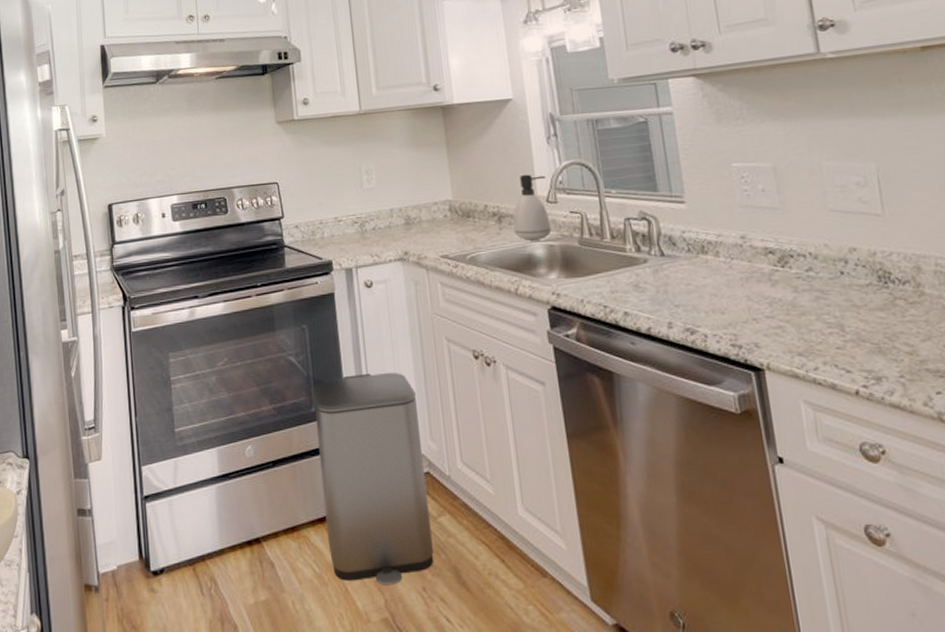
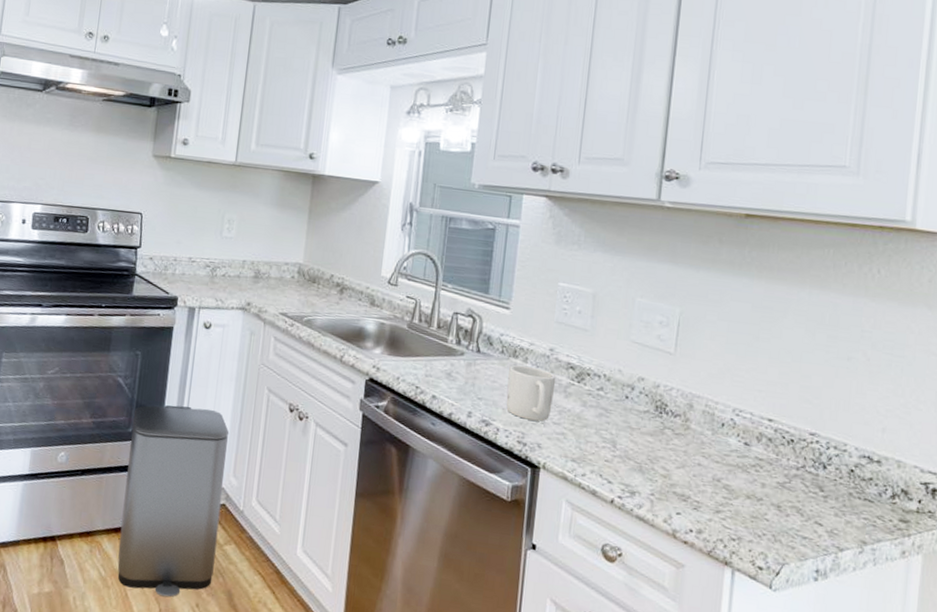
soap dispenser: present [513,174,552,241] -> none [352,253,393,317]
mug: none [701,259,761,319] -> present [506,364,556,422]

